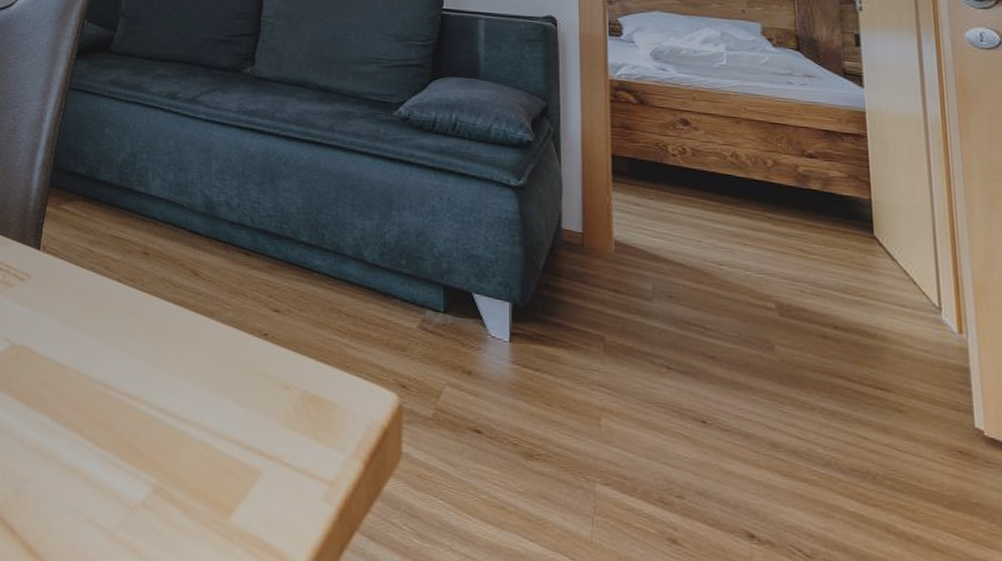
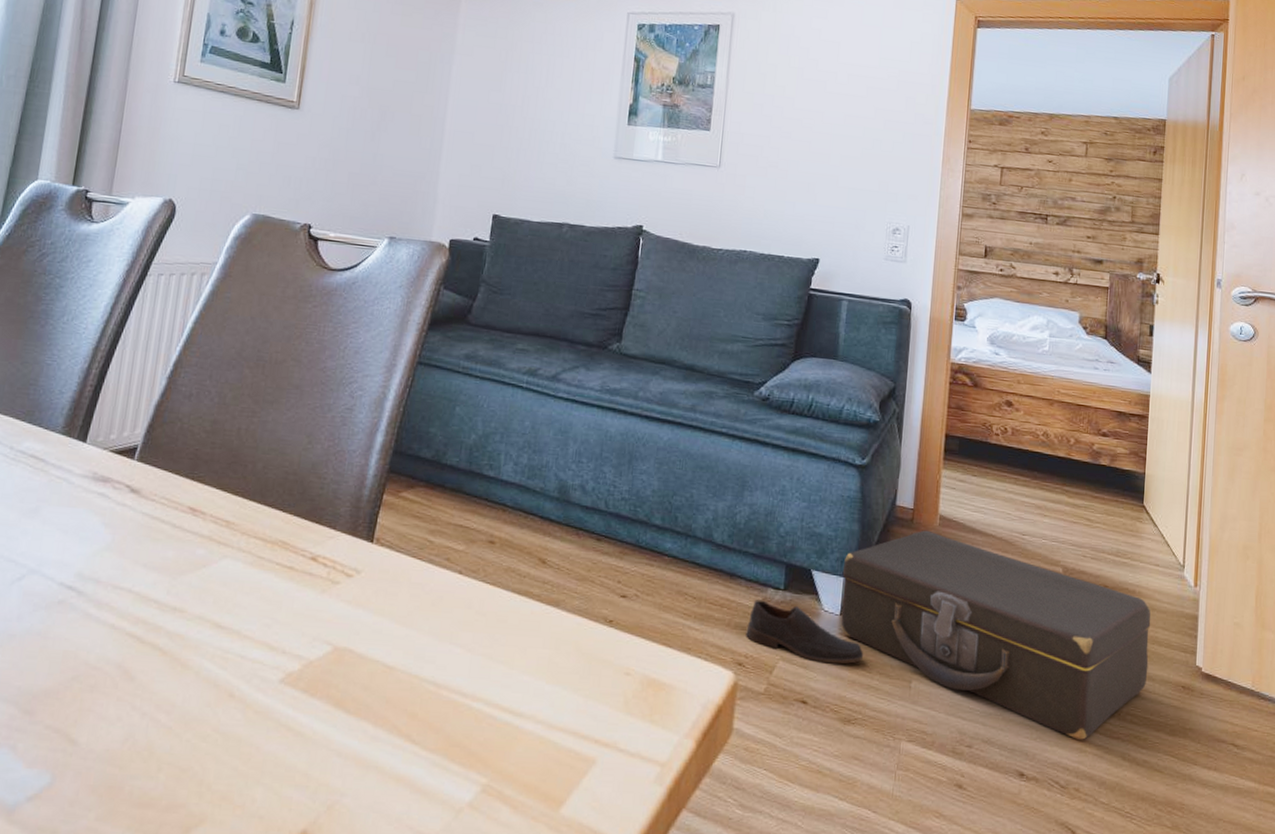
shoe: none [407,321,541,395] -> present [746,599,864,665]
suitcase: none [507,255,908,504] -> present [841,530,1151,740]

